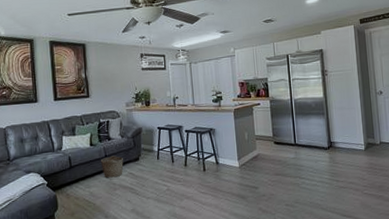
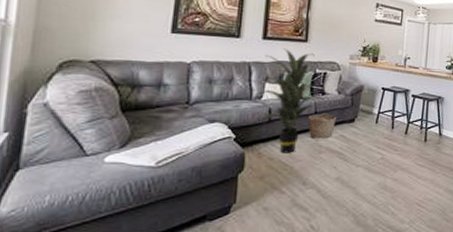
indoor plant: none [58,105,110,193] -> present [258,48,324,153]

